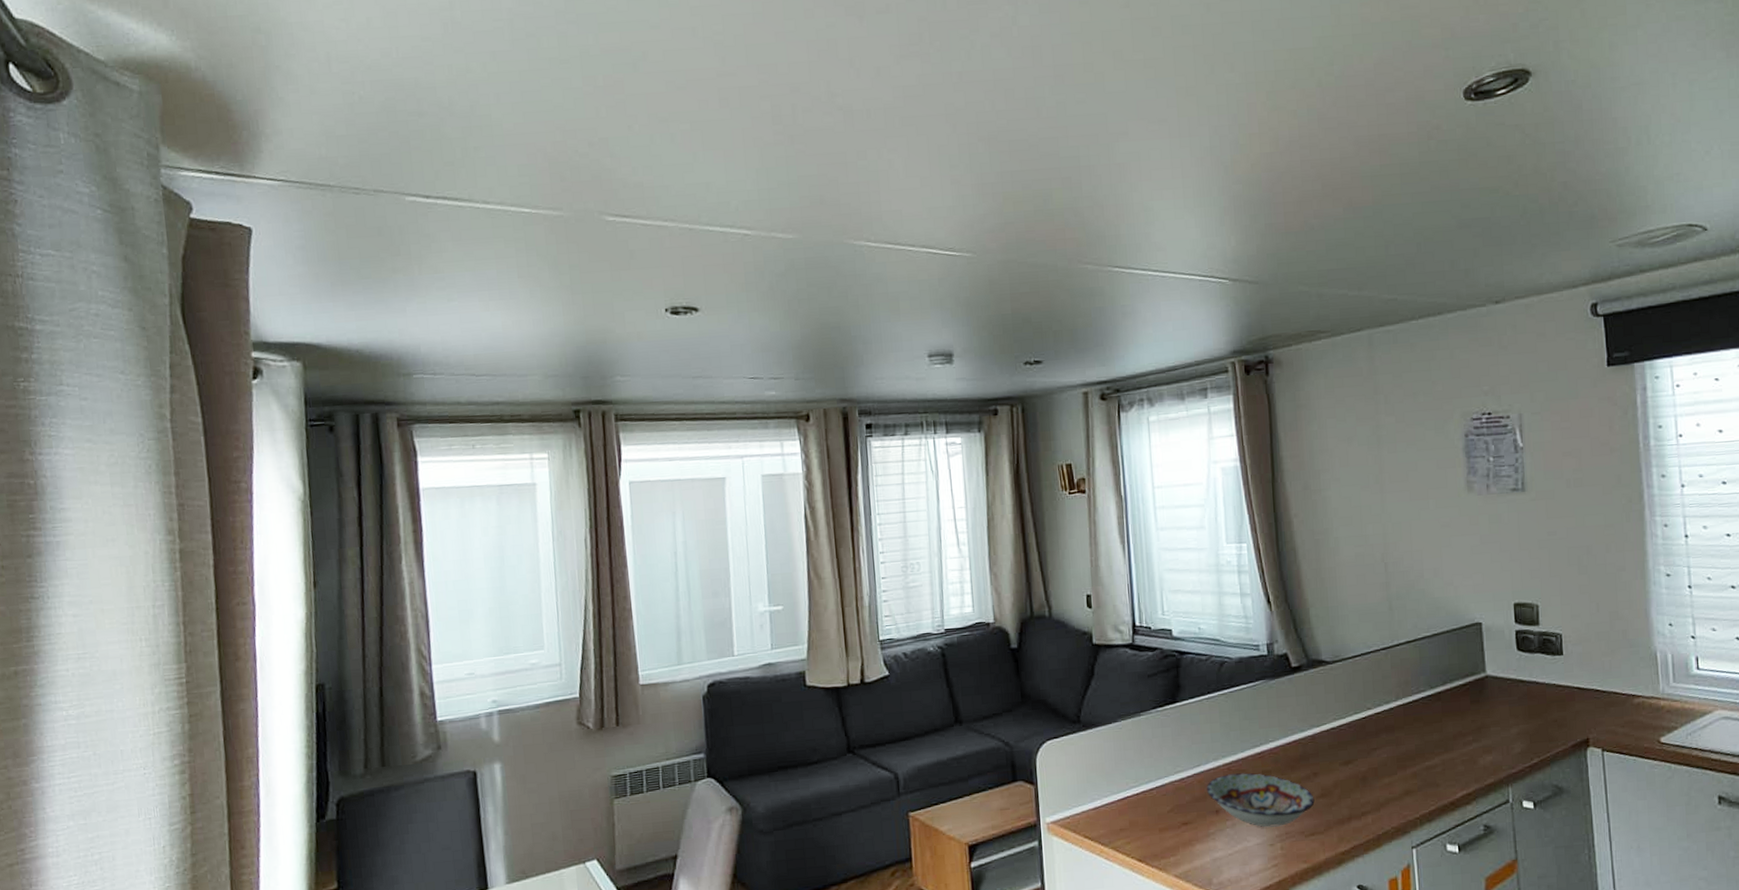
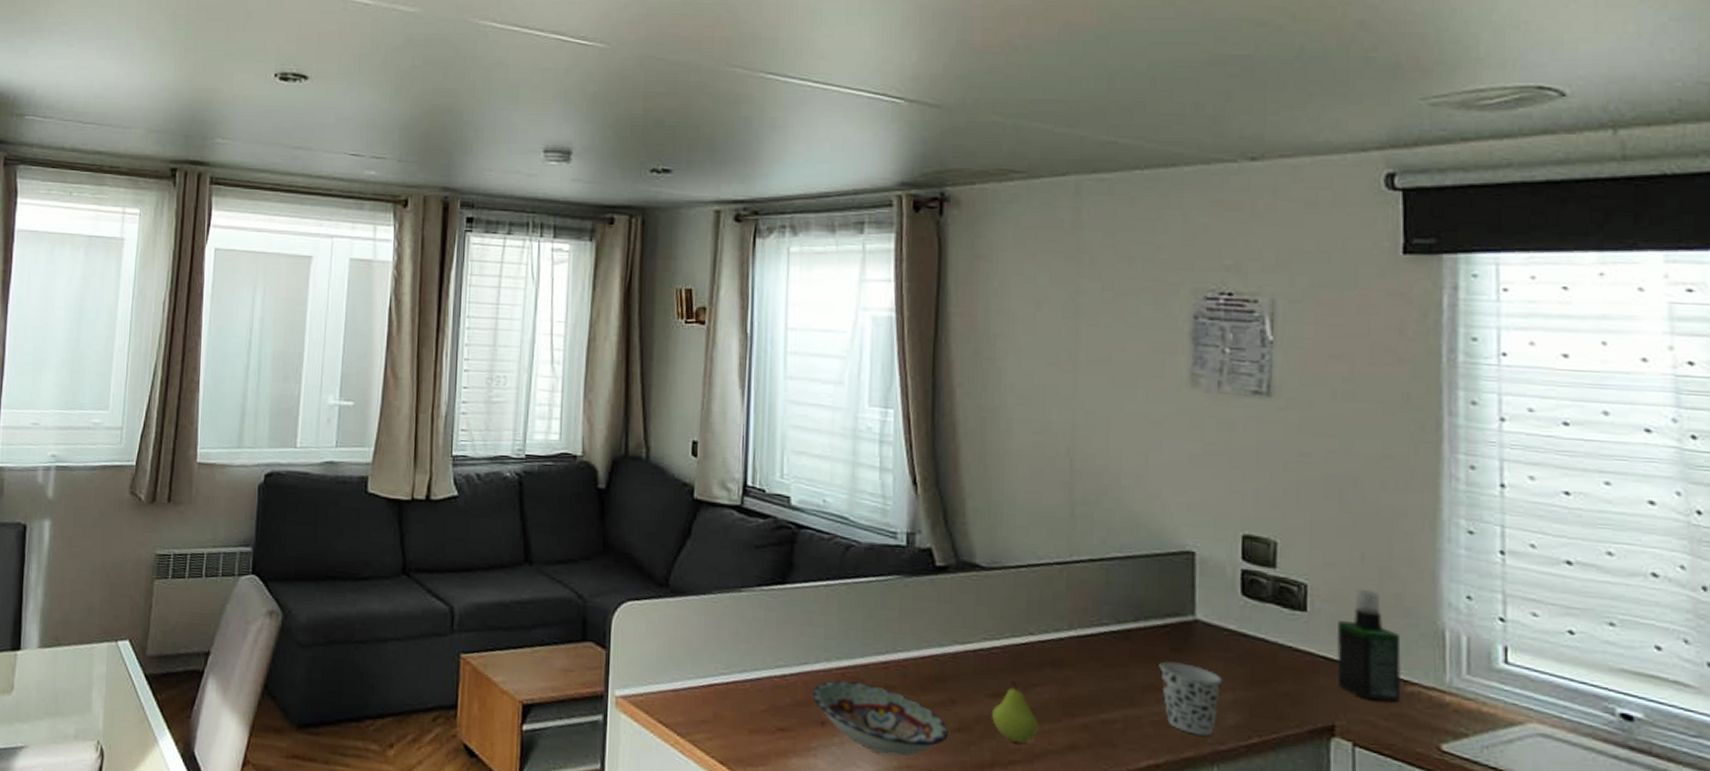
fruit: none [1346,748,1381,798] -> present [992,680,1039,744]
cup: none [1464,711,1509,765] -> present [1159,661,1223,736]
spray bottle: none [1584,631,1632,715] -> present [1336,589,1402,702]

